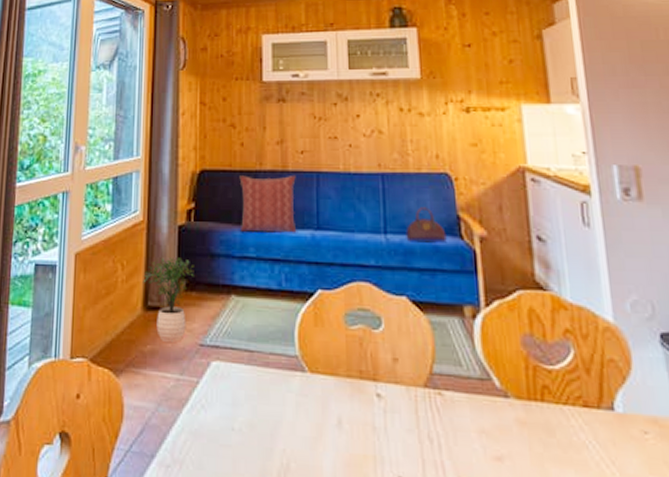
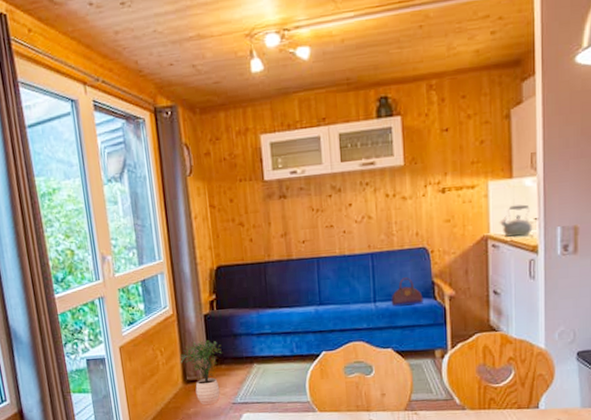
pillow: present [239,175,297,233] -> none [251,263,303,314]
kettle: none [538,134,581,173] -> present [499,204,533,237]

